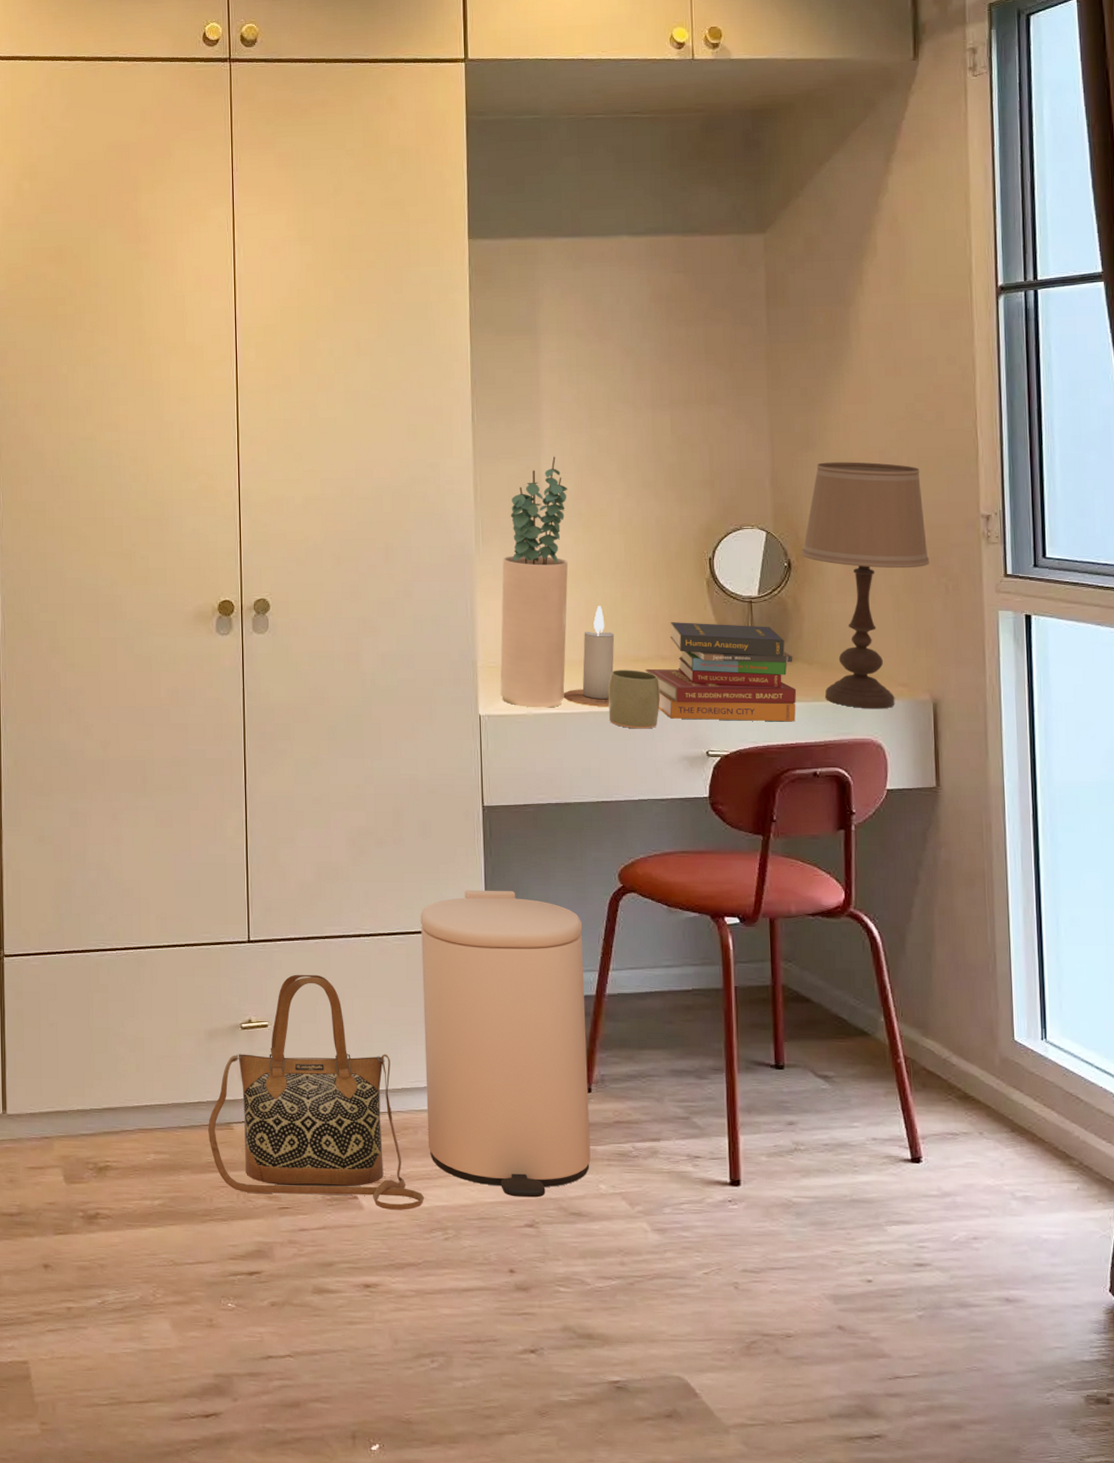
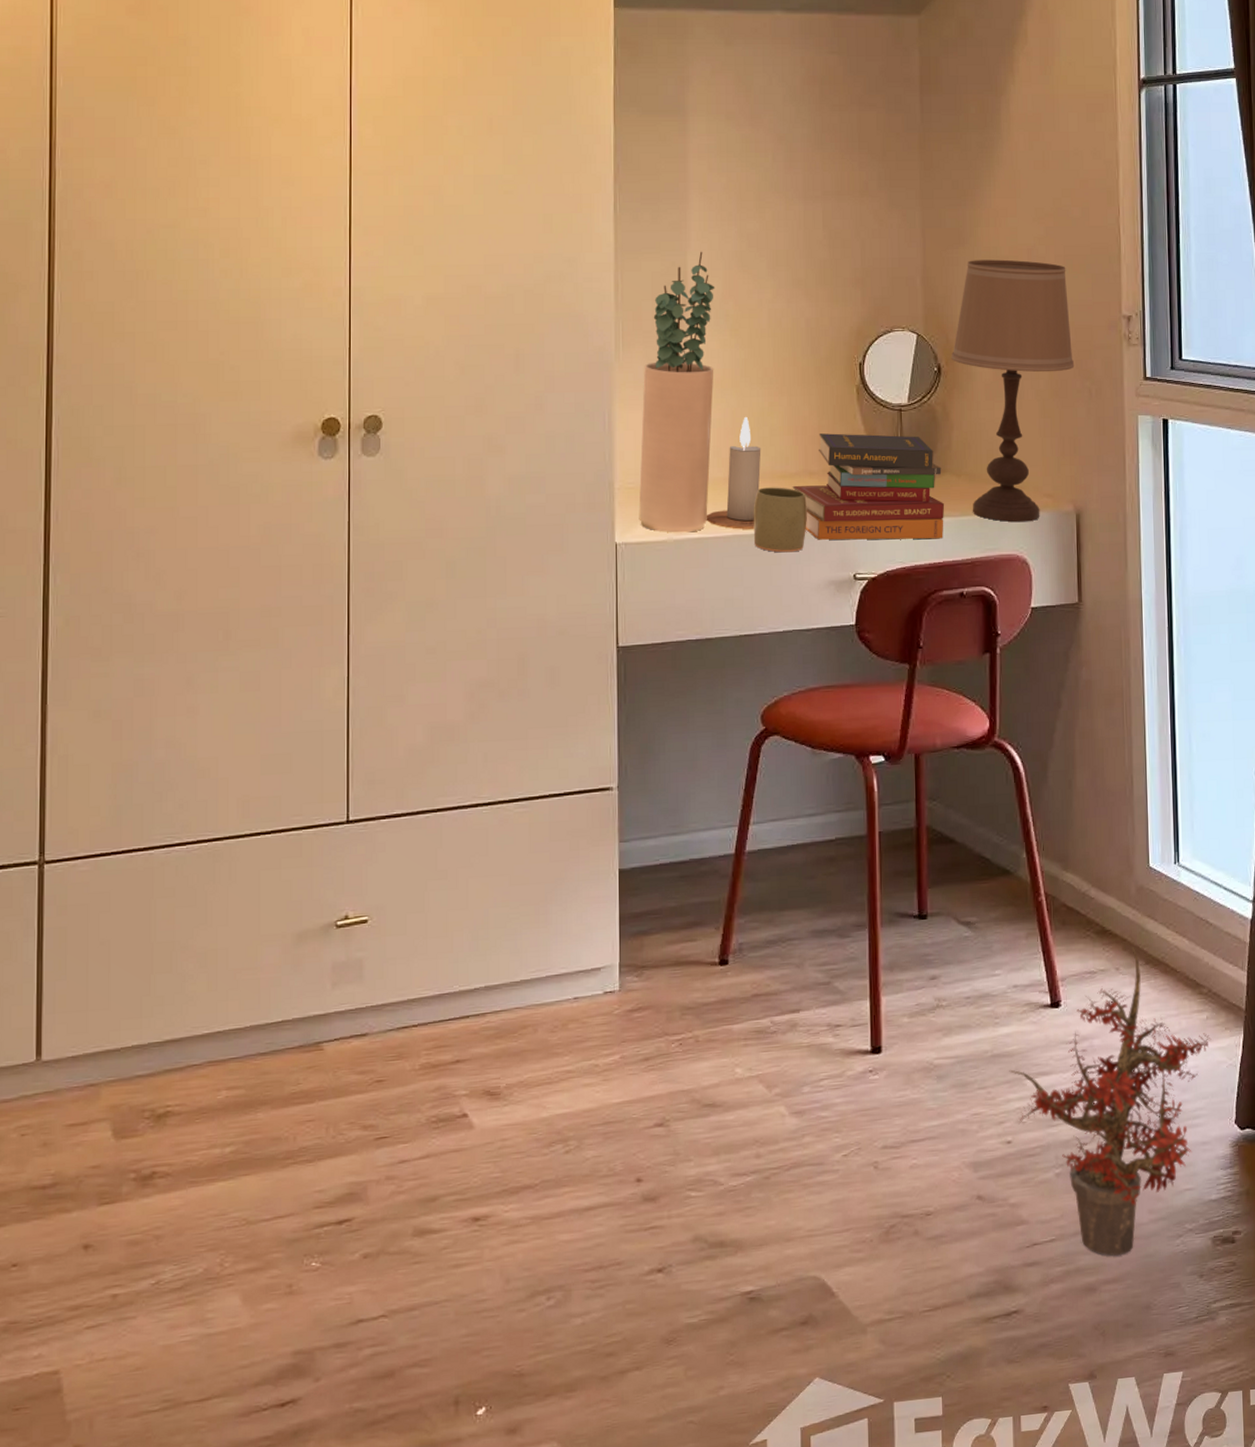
handbag: present [208,974,425,1210] -> none [293,855,544,1126]
pedal bin: present [419,890,591,1198] -> none [545,741,727,1094]
potted plant: none [869,1114,1083,1399] -> present [1009,947,1212,1256]

